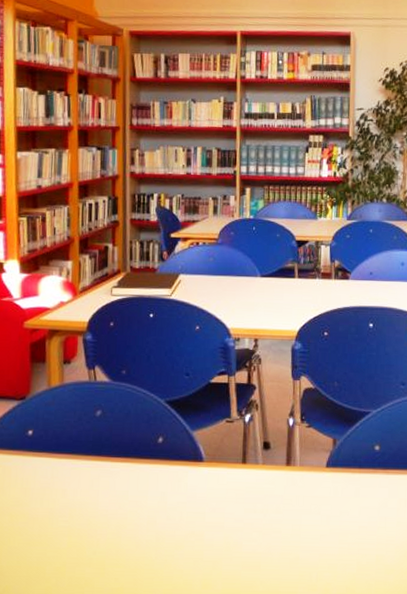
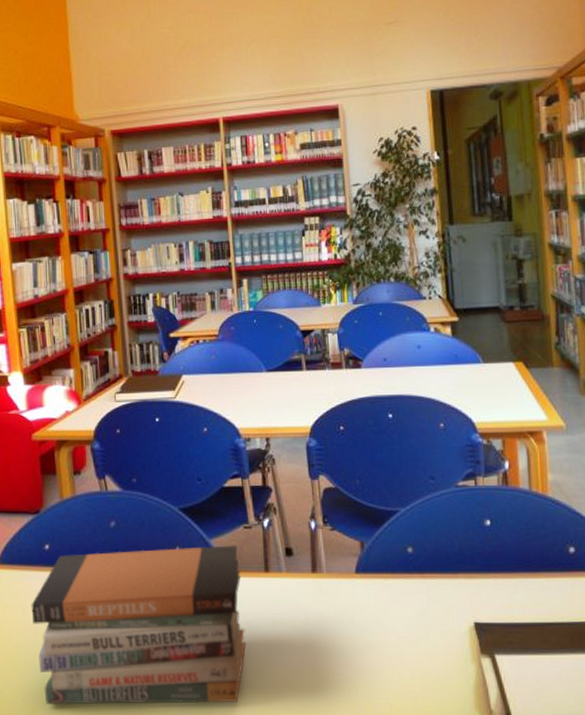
book stack: none [9,437,220,585] -> present [31,545,246,706]

